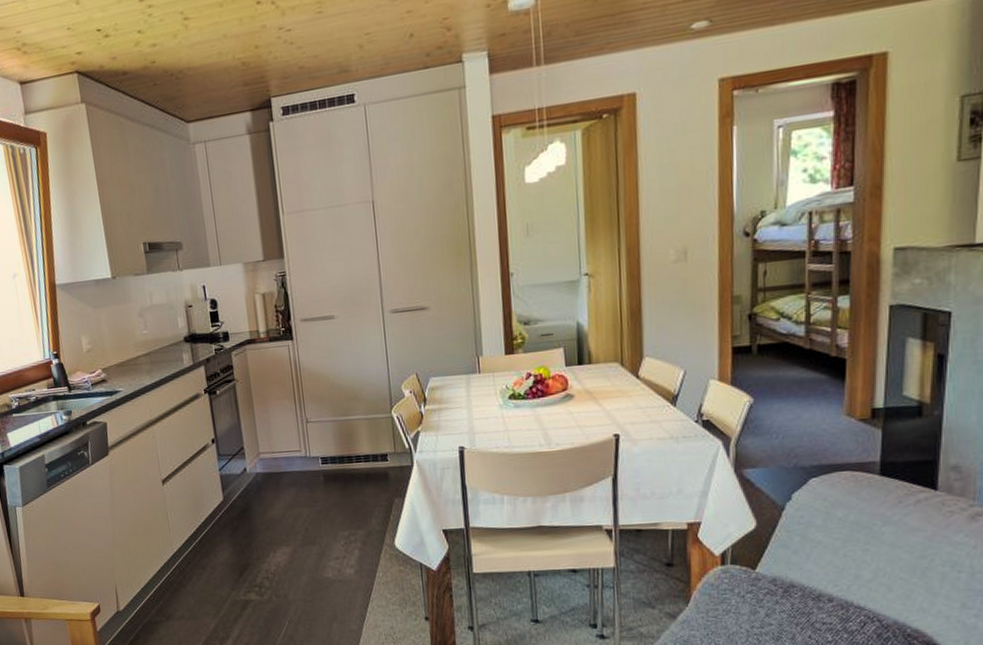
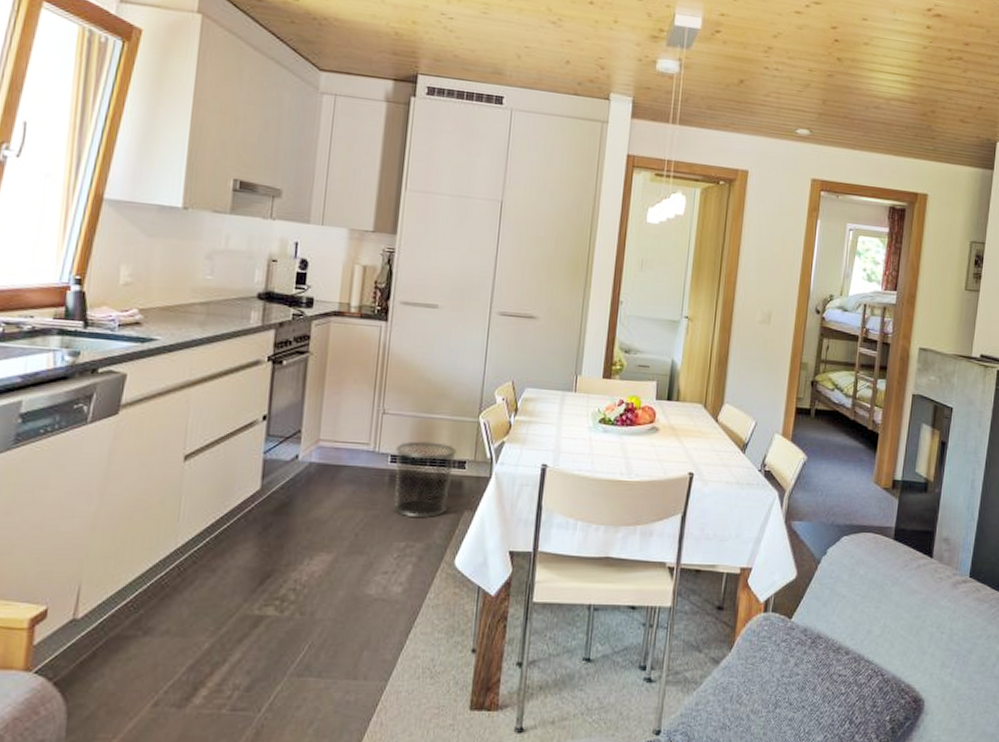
waste bin: none [324,440,378,509] -> present [393,441,456,519]

